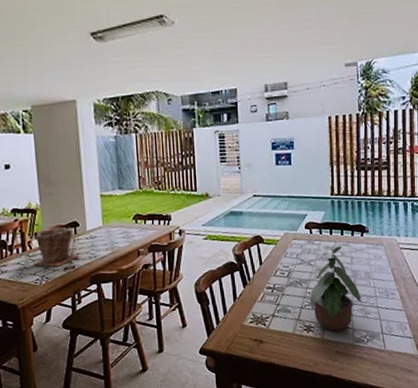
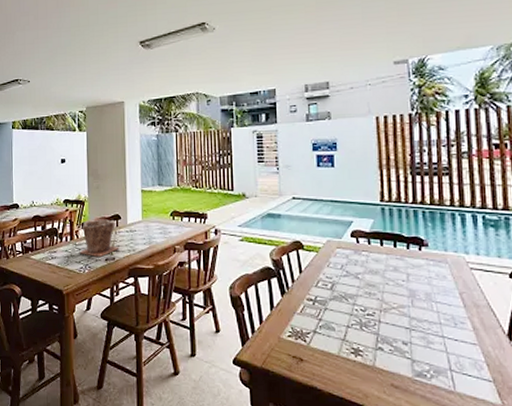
potted plant: present [309,241,362,332] -> none [357,253,423,360]

